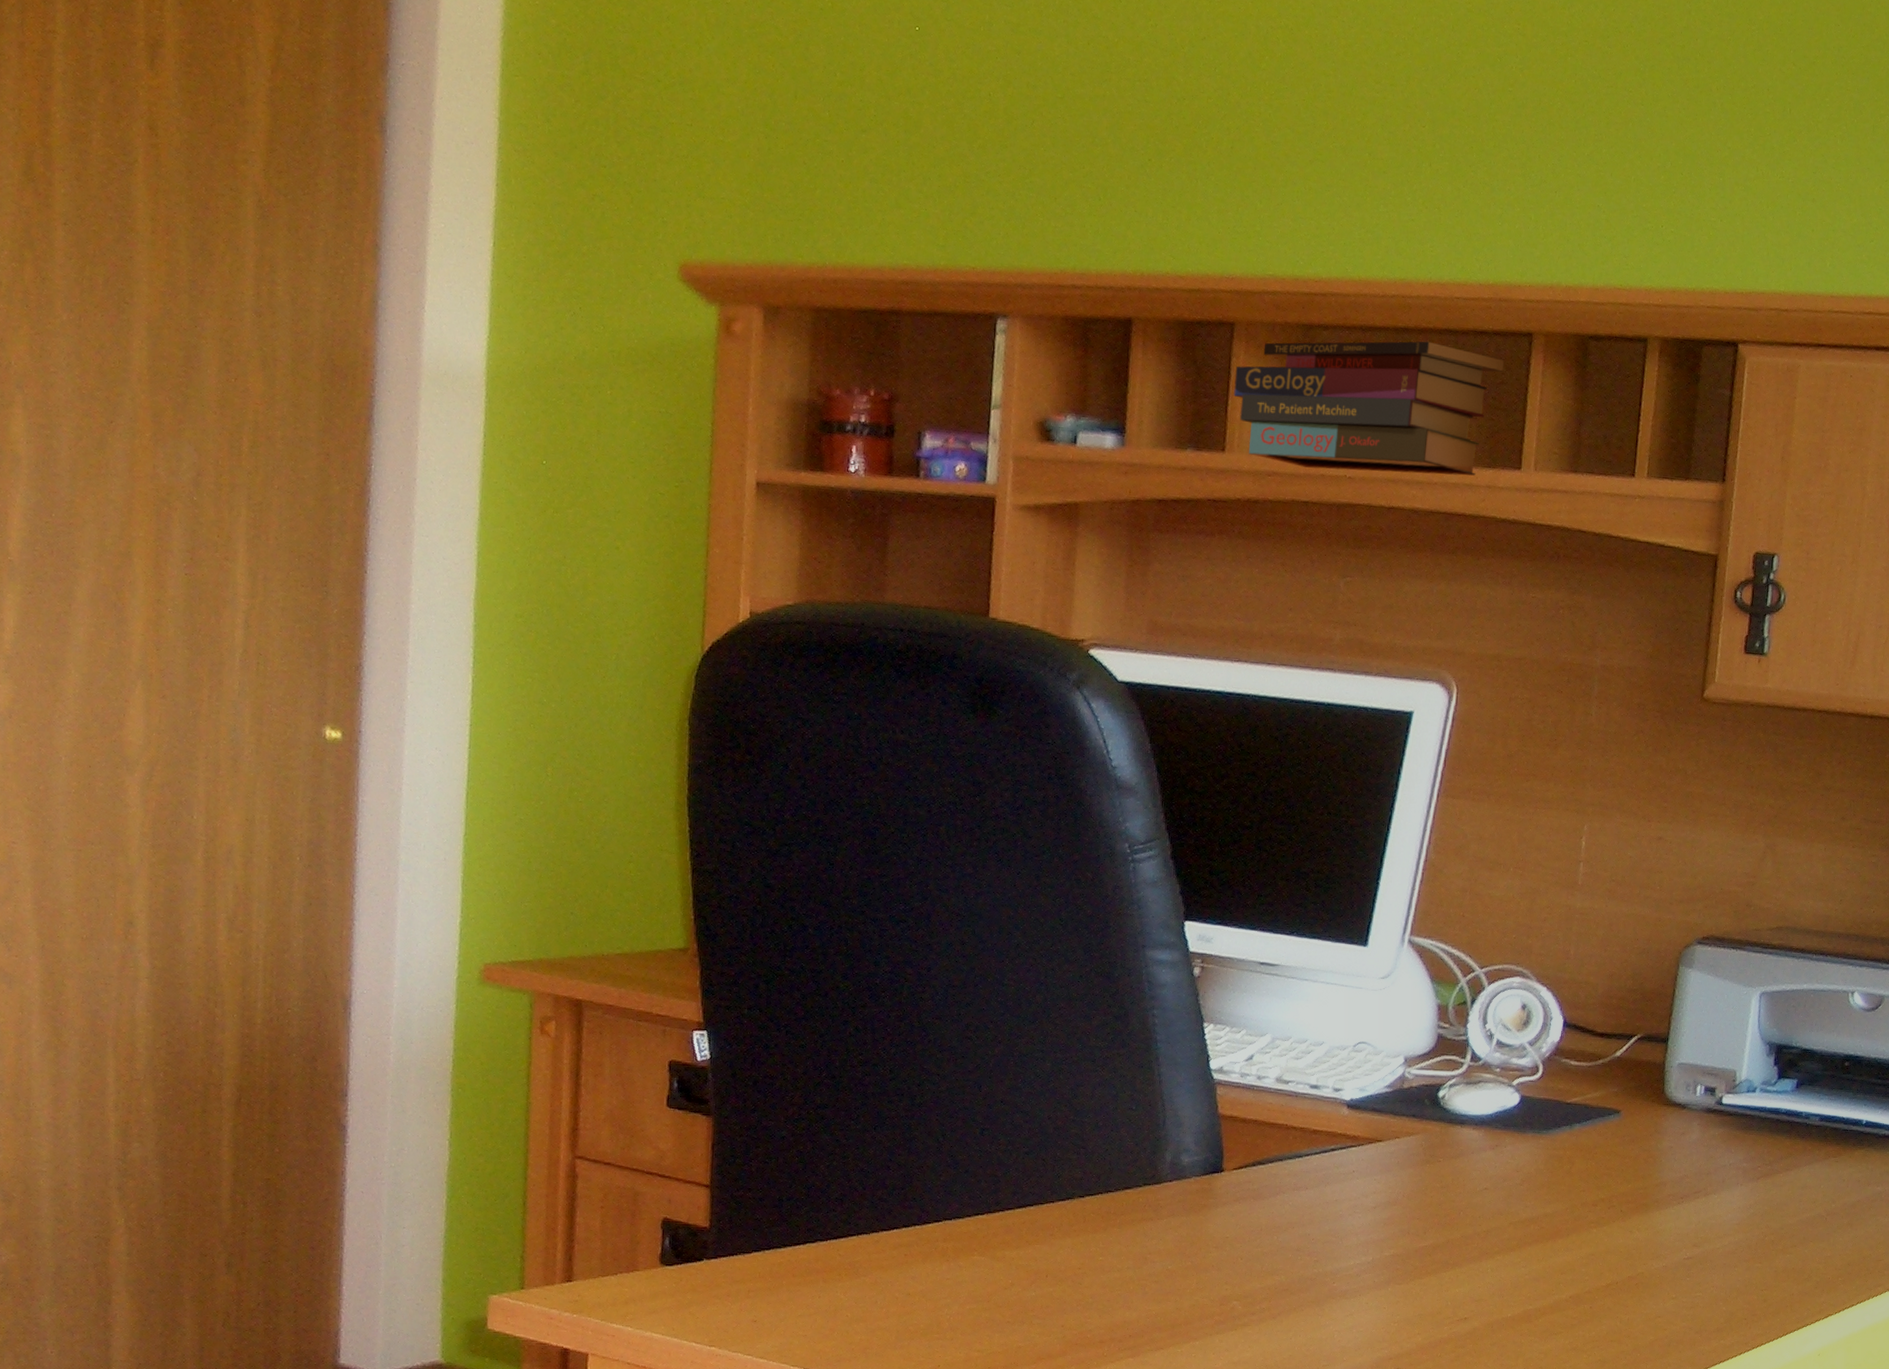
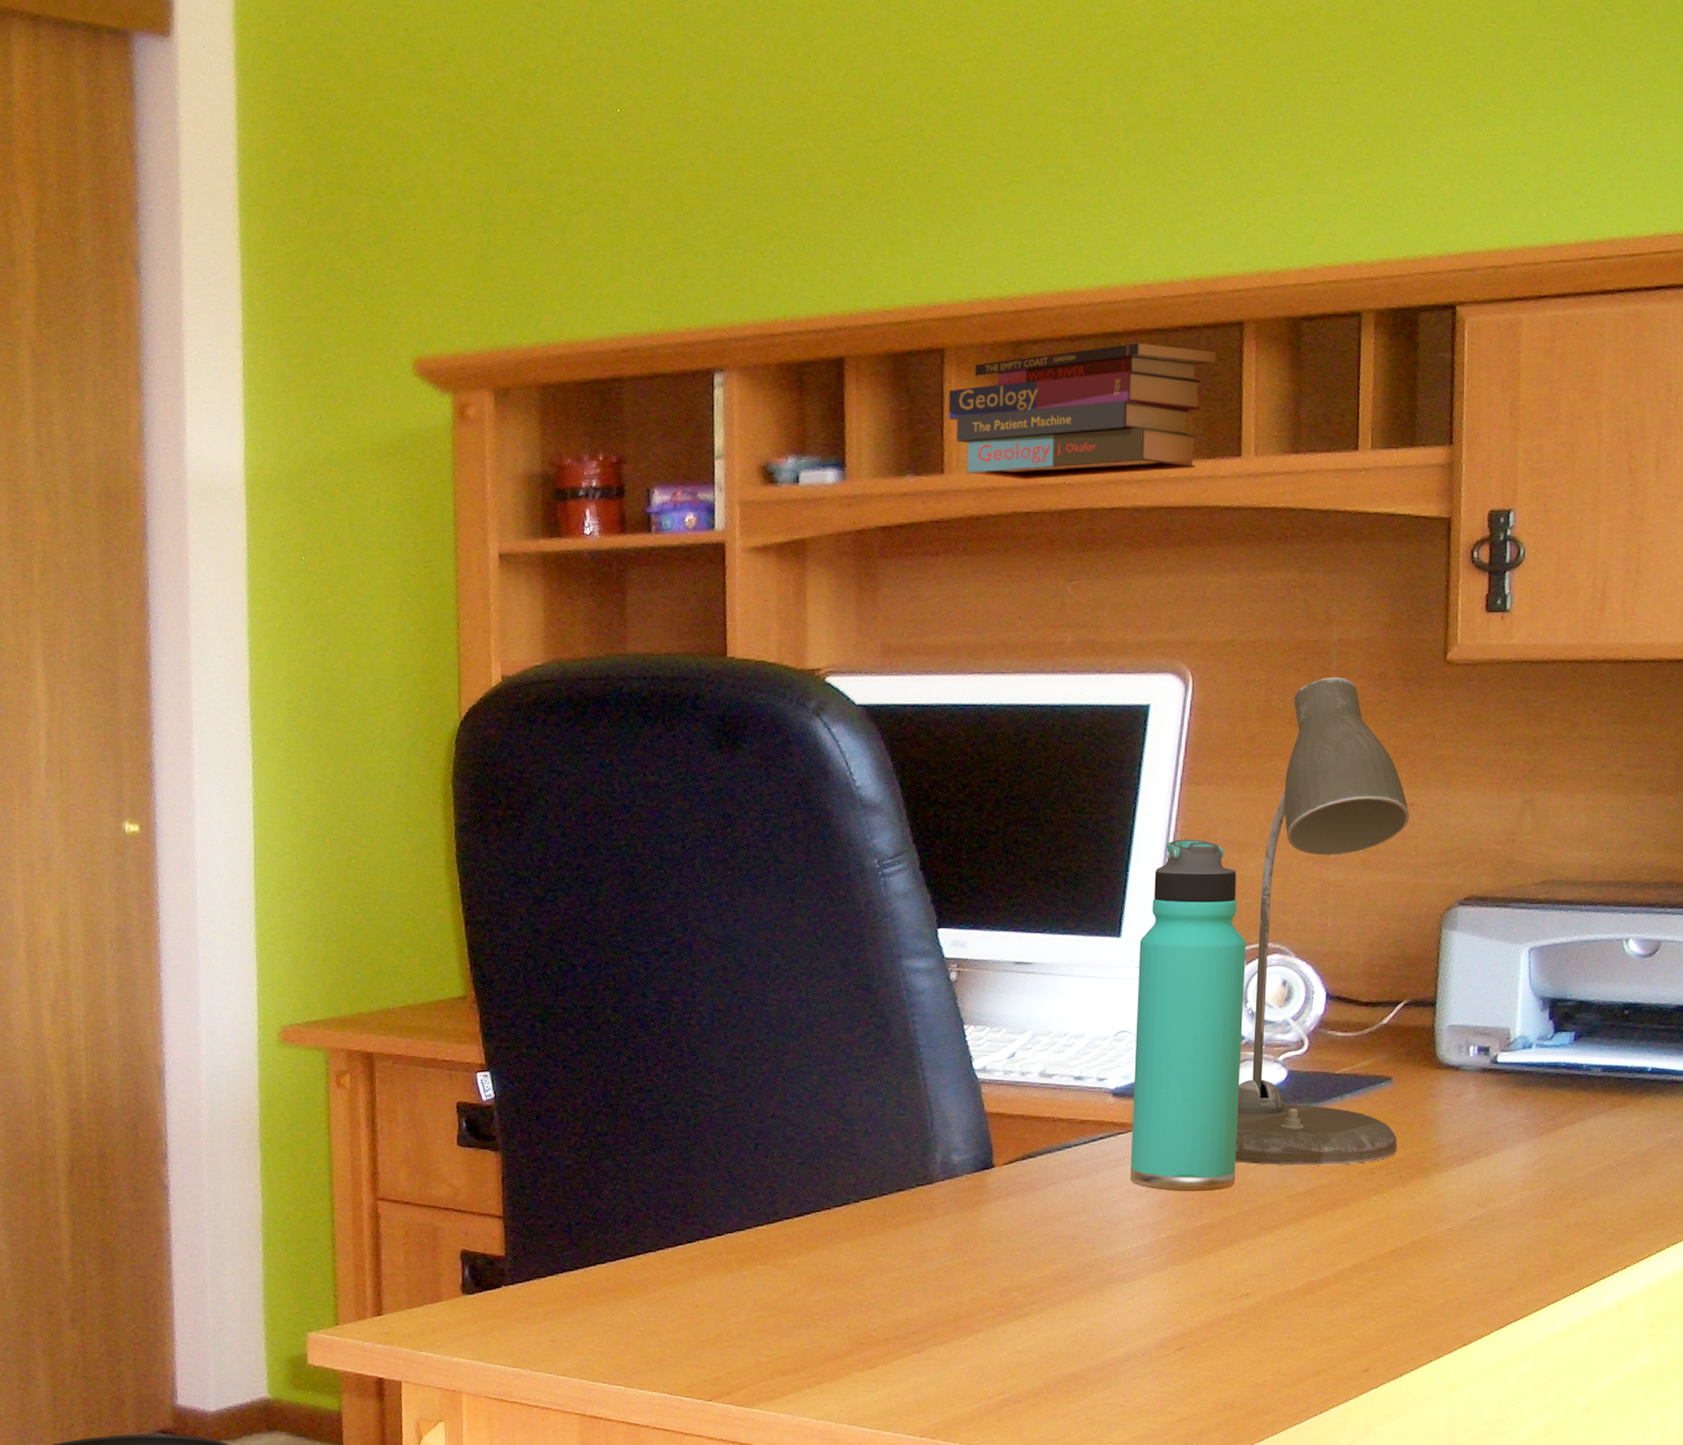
thermos bottle: none [1358,852,1490,1212] -> present [1129,839,1247,1192]
desk lamp: none [1462,702,1657,1195] -> present [1235,676,1410,1166]

